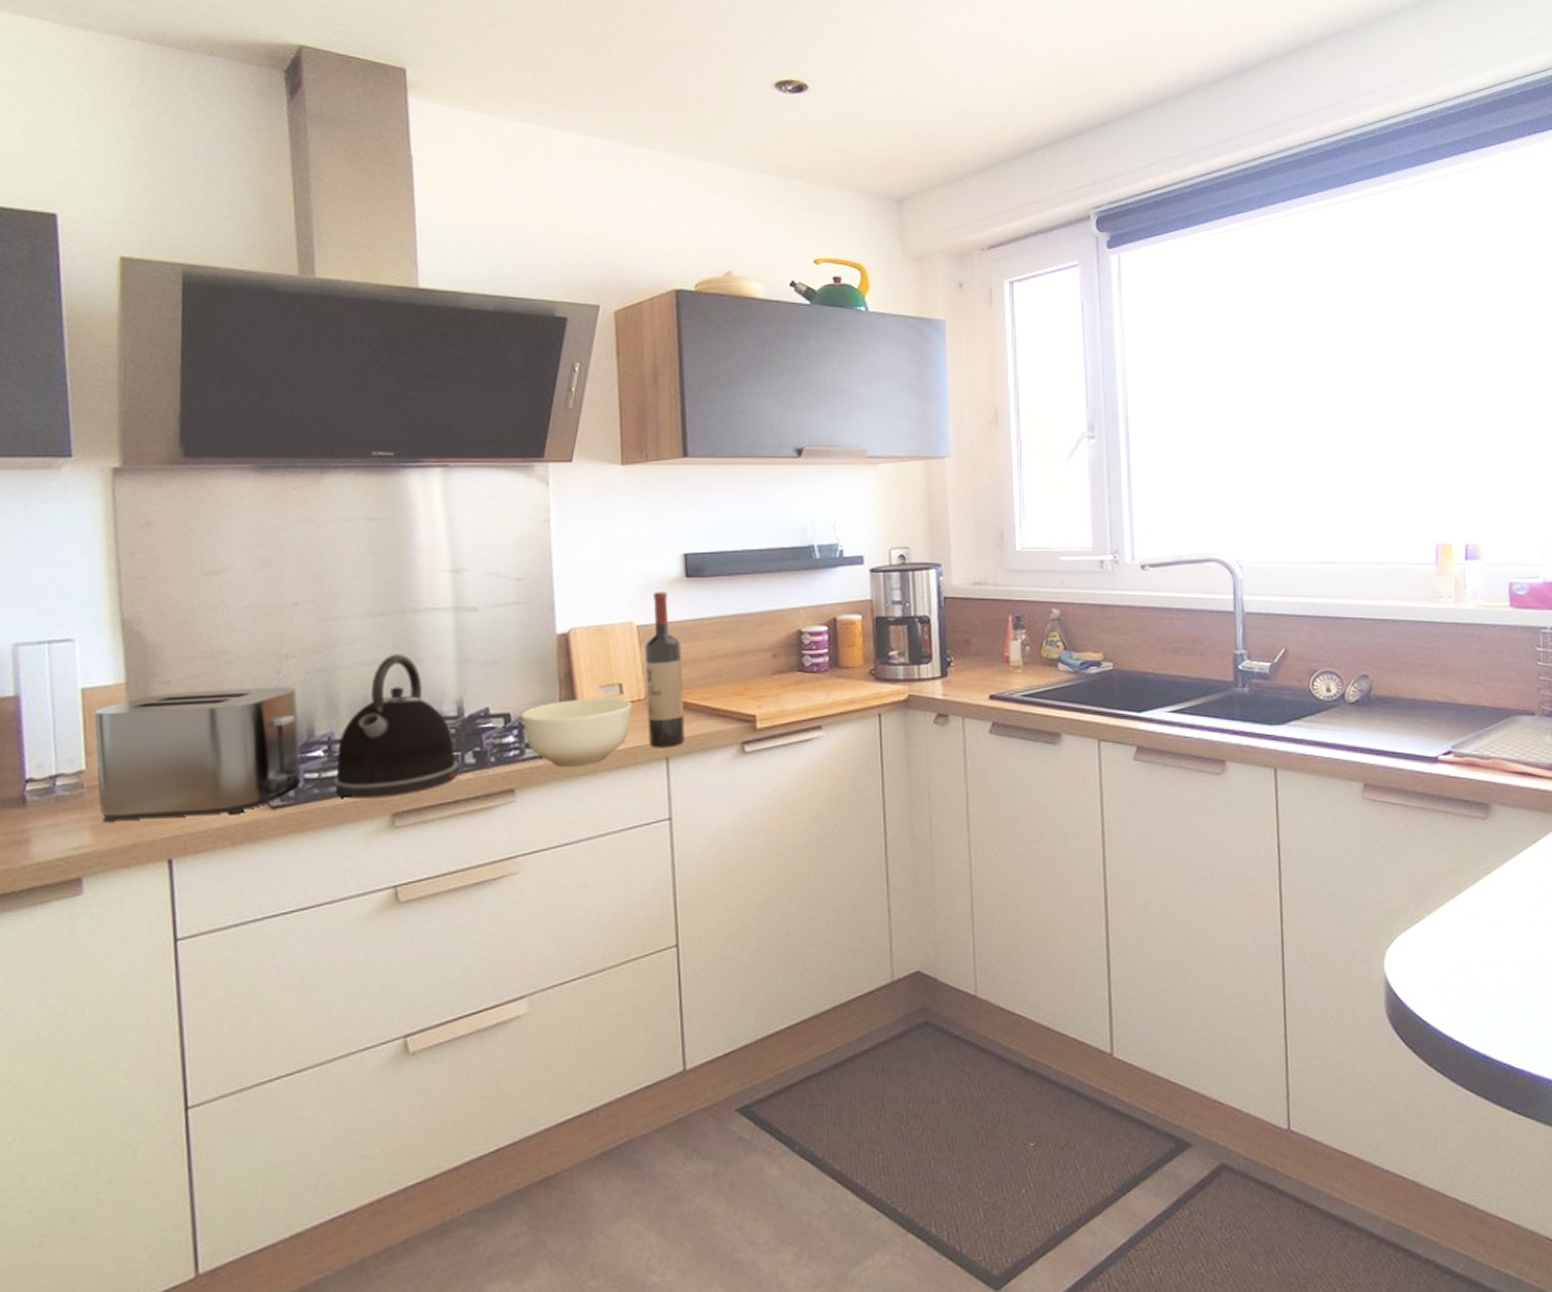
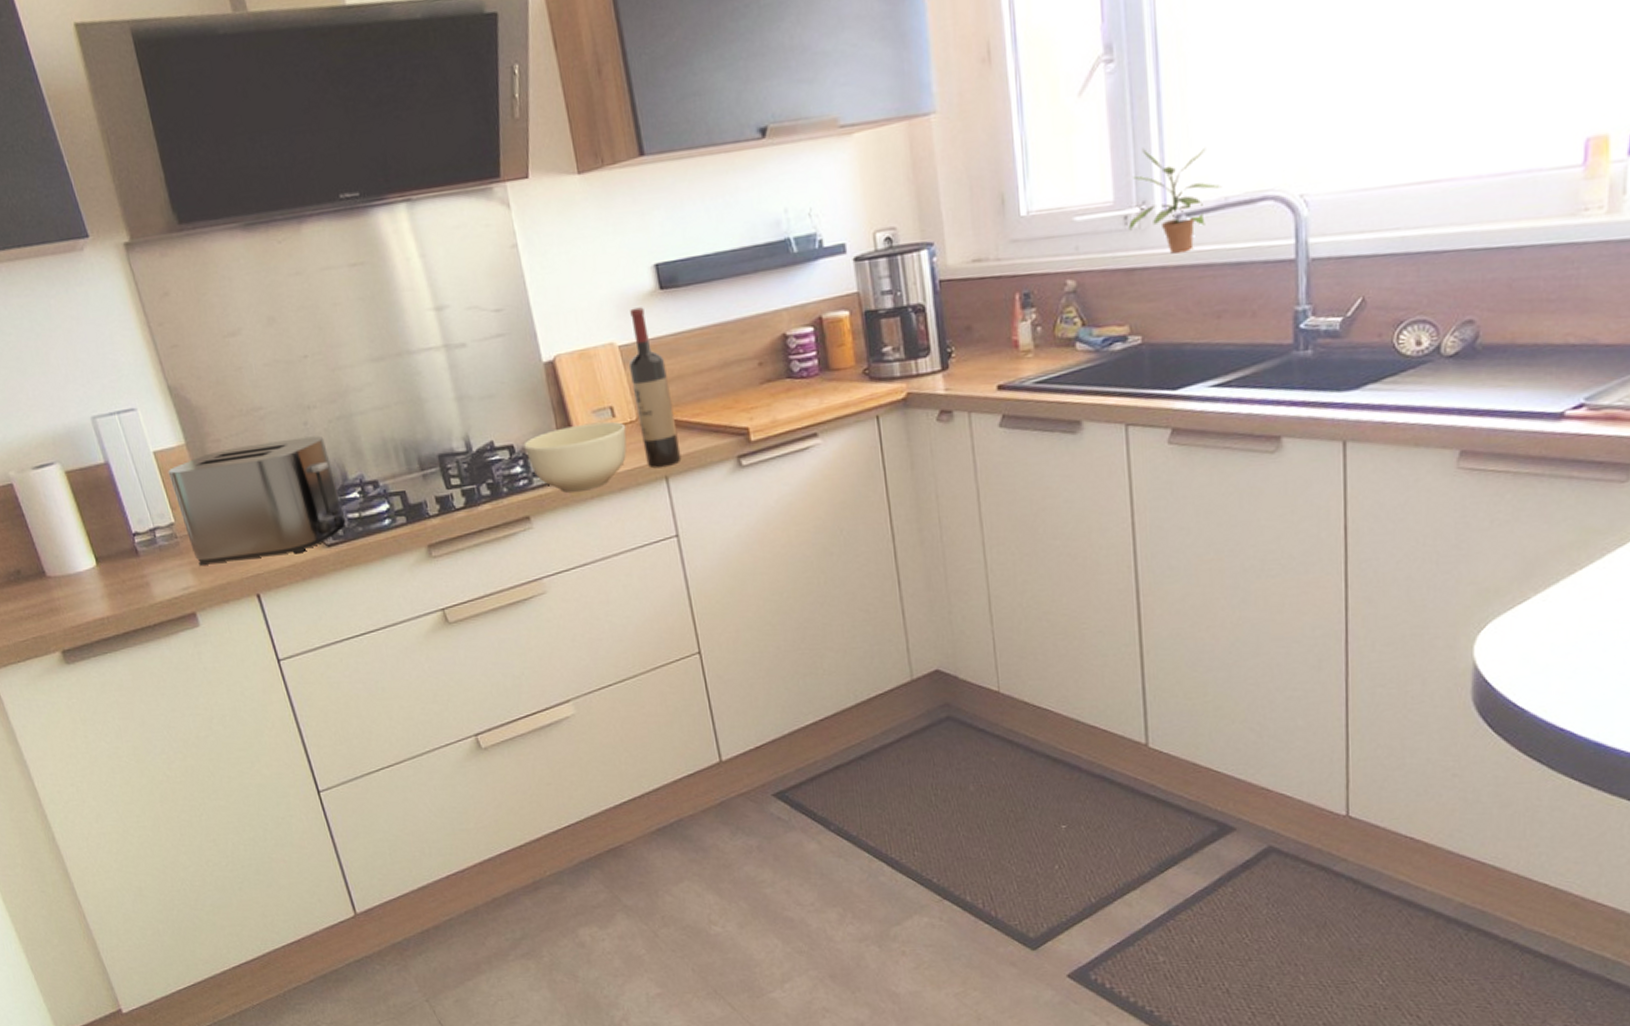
kettle: present [333,654,458,799] -> none [369,396,477,534]
potted plant: none [1104,508,1177,596] -> present [1128,148,1222,254]

